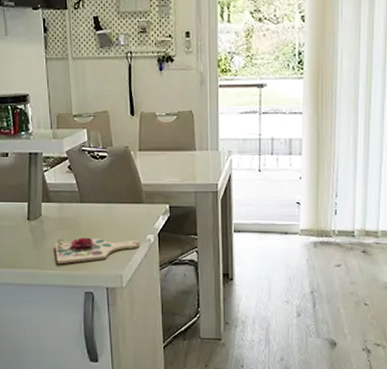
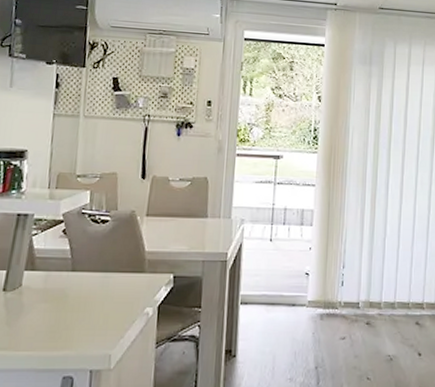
cutting board: present [55,237,139,265] -> none [32,311,136,344]

